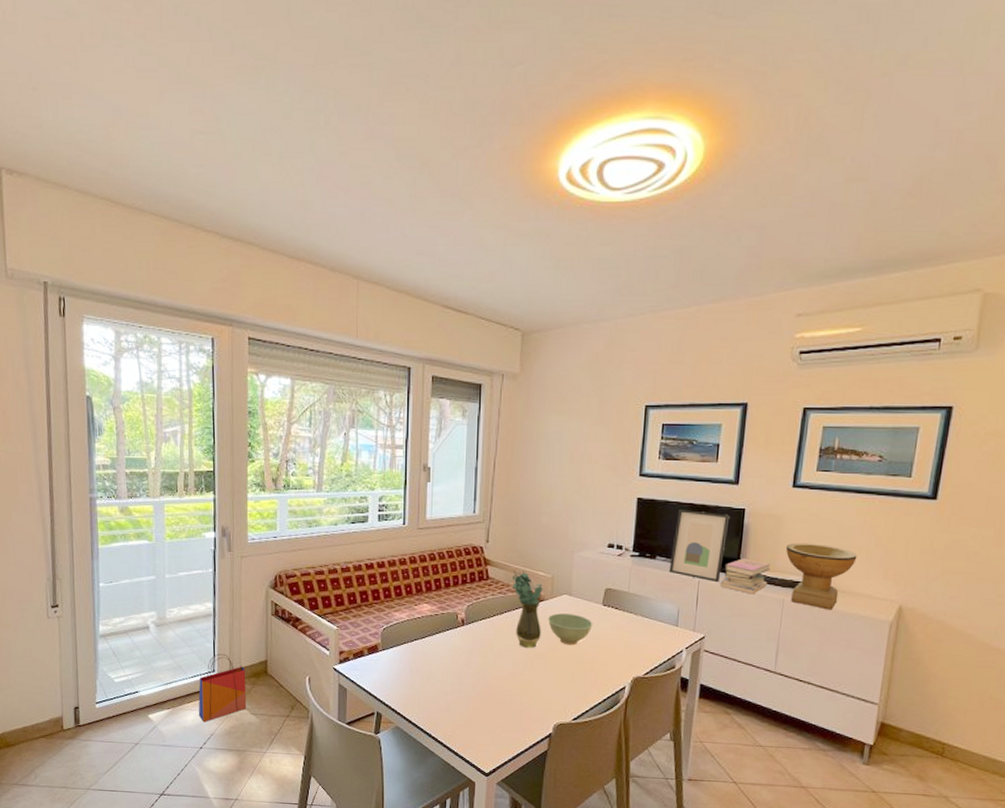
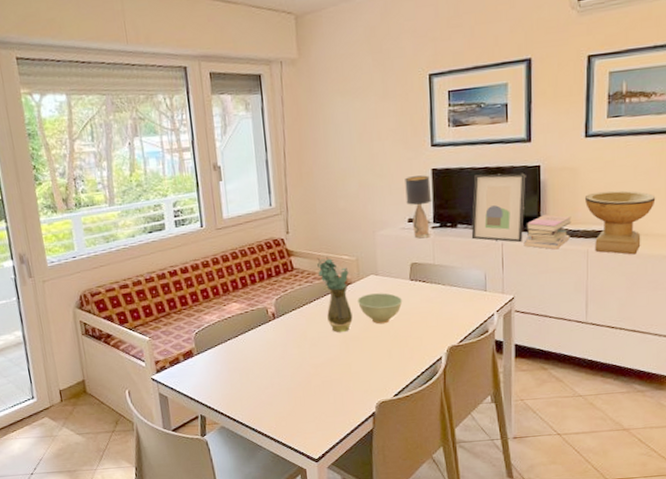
shopping bag: present [198,653,247,723] -> none [19,379,71,449]
table lamp: none [608,503,634,565] -> present [405,175,432,239]

